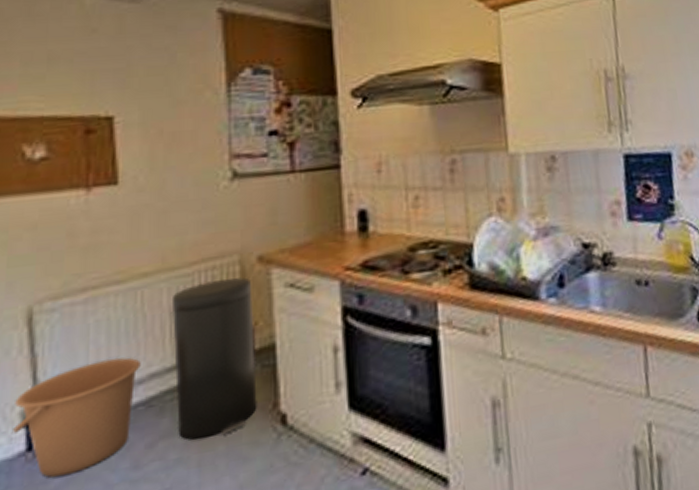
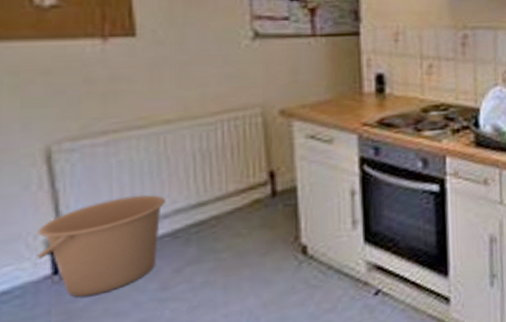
pedal bin: present [171,277,257,440] -> none [194,128,280,267]

